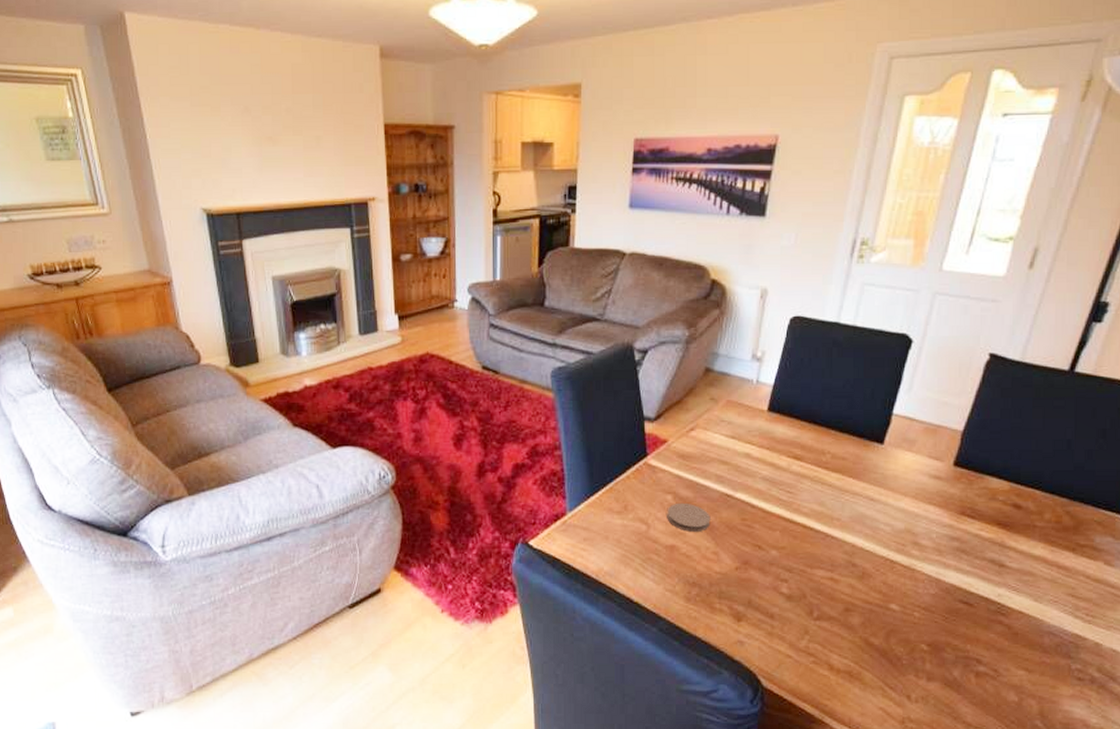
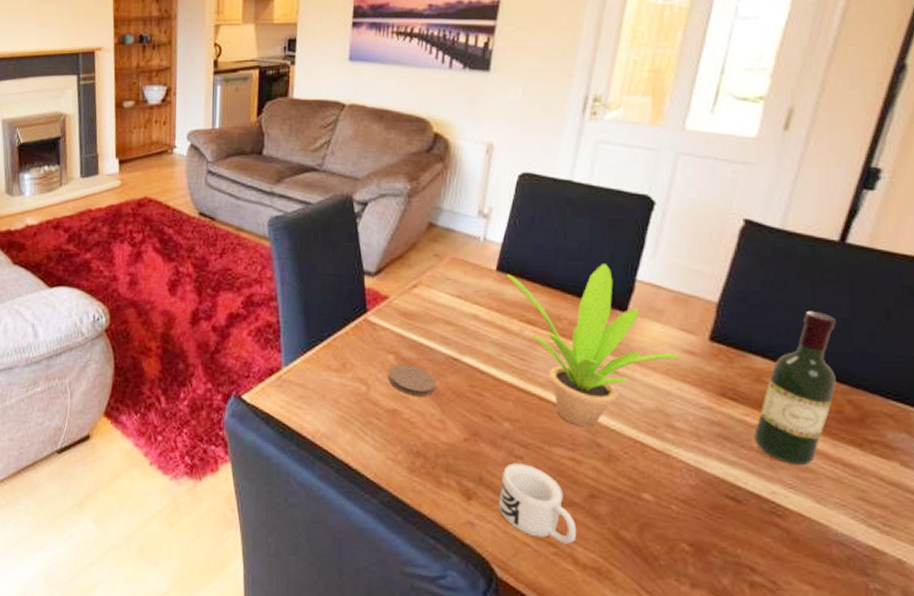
mug: none [765,586,833,653] -> present [498,463,577,544]
potted plant: none [777,400,927,550] -> present [507,264,679,428]
wine bottle: none [987,434,1061,571] -> present [754,310,836,466]

